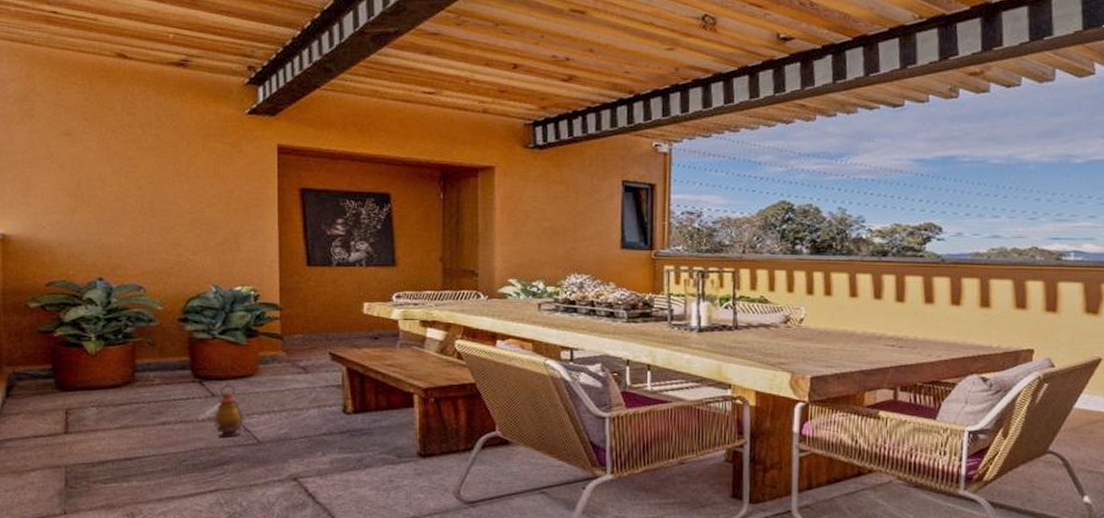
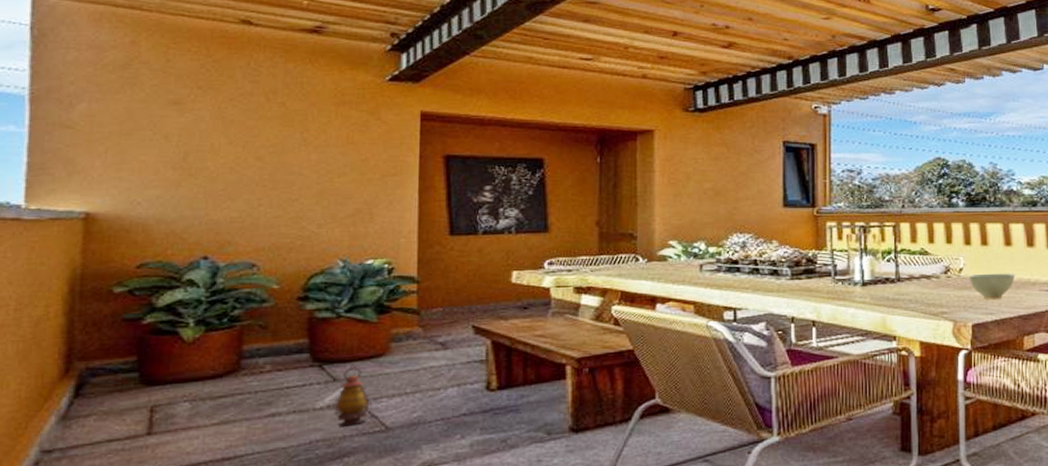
bowl: none [809,325,860,353] -> present [968,273,1016,300]

